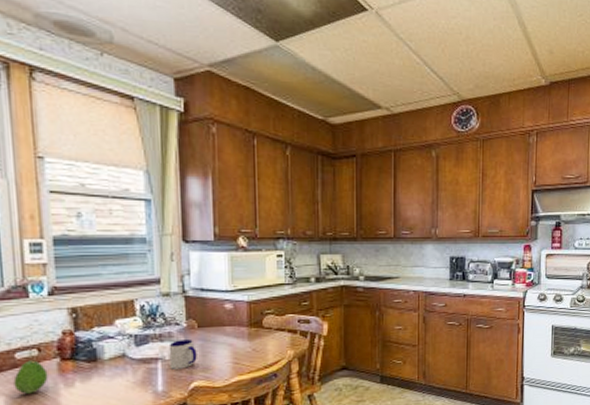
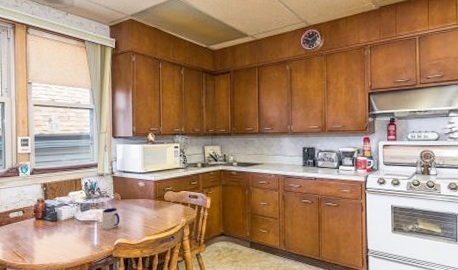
fruit: present [13,360,48,394] -> none [8,219,28,242]

